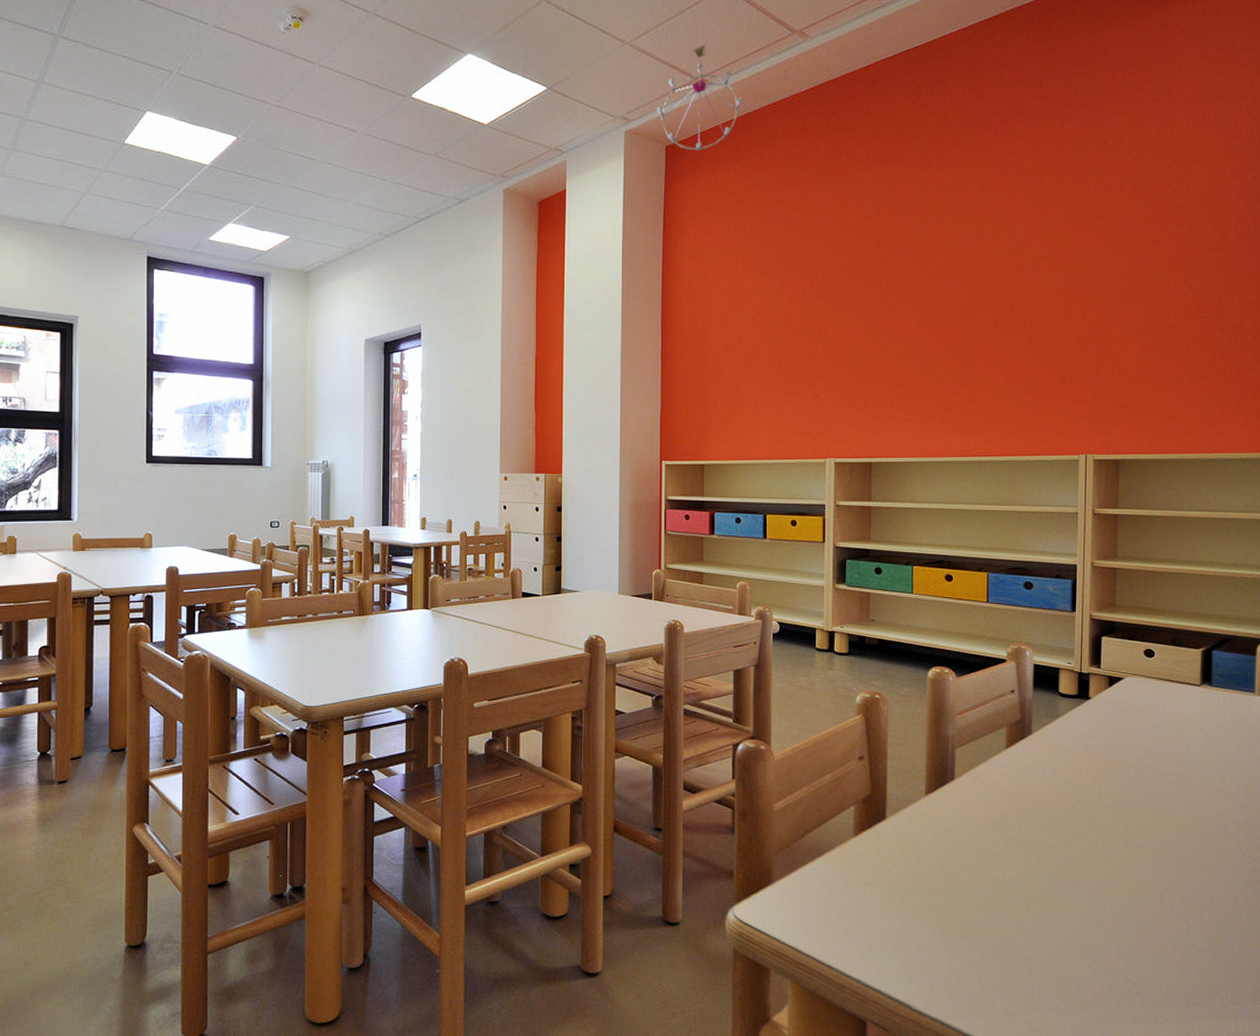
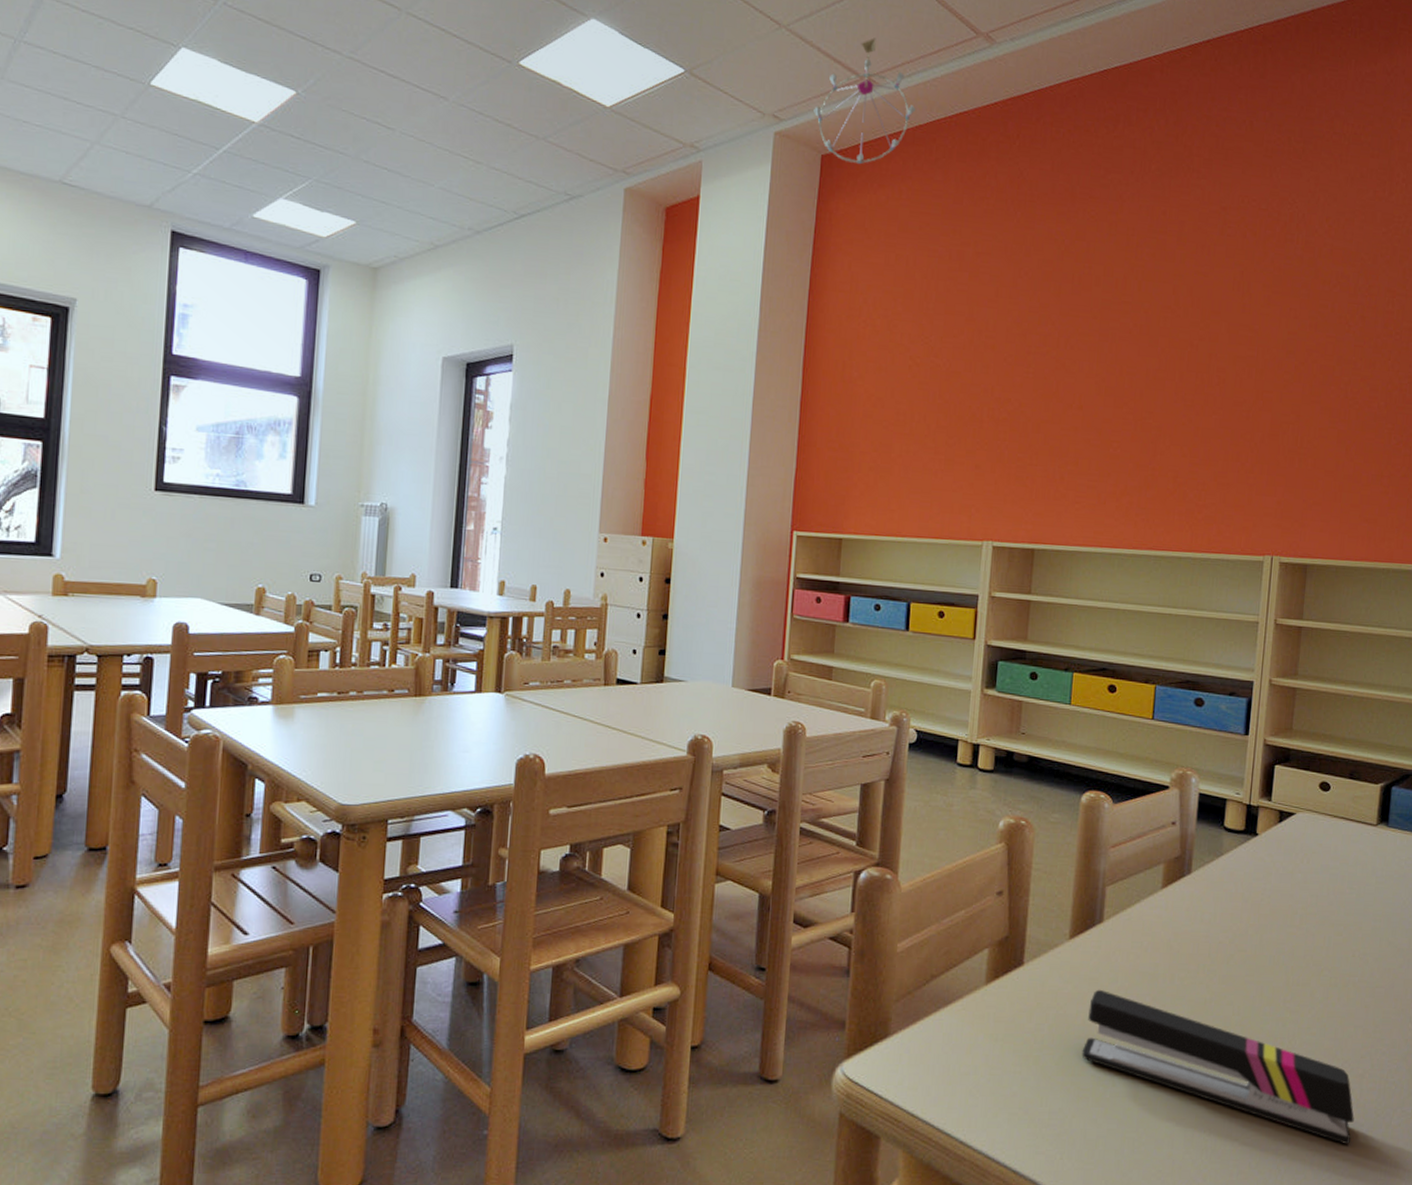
stapler: none [943,838,1198,970] -> present [1081,989,1354,1145]

